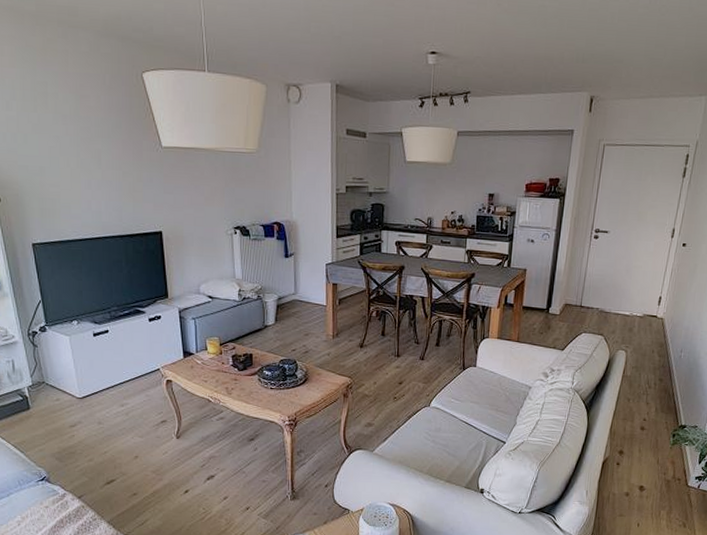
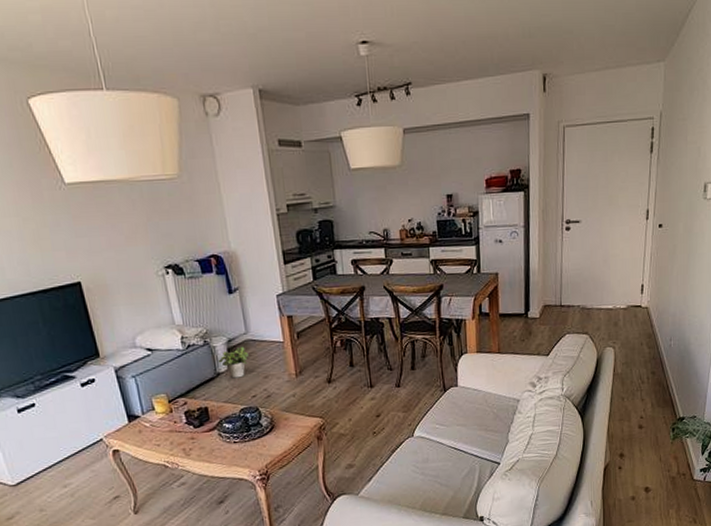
potted plant: none [267,305,294,332] -> present [218,346,249,378]

